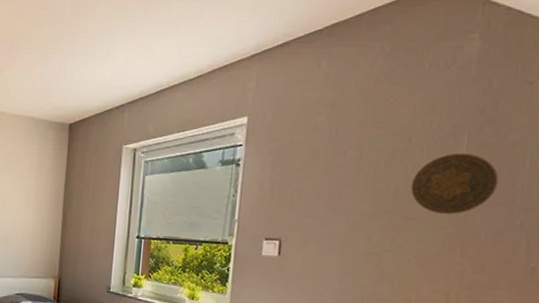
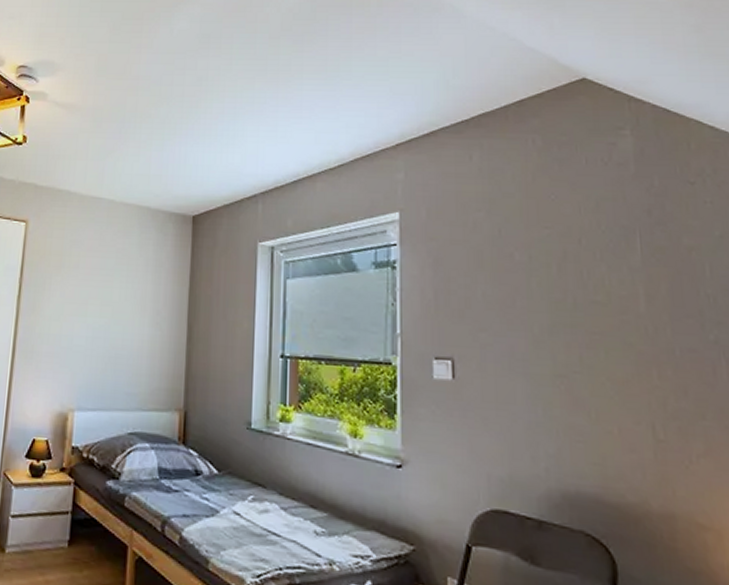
decorative plate: present [410,152,499,215] -> none [589,257,682,329]

